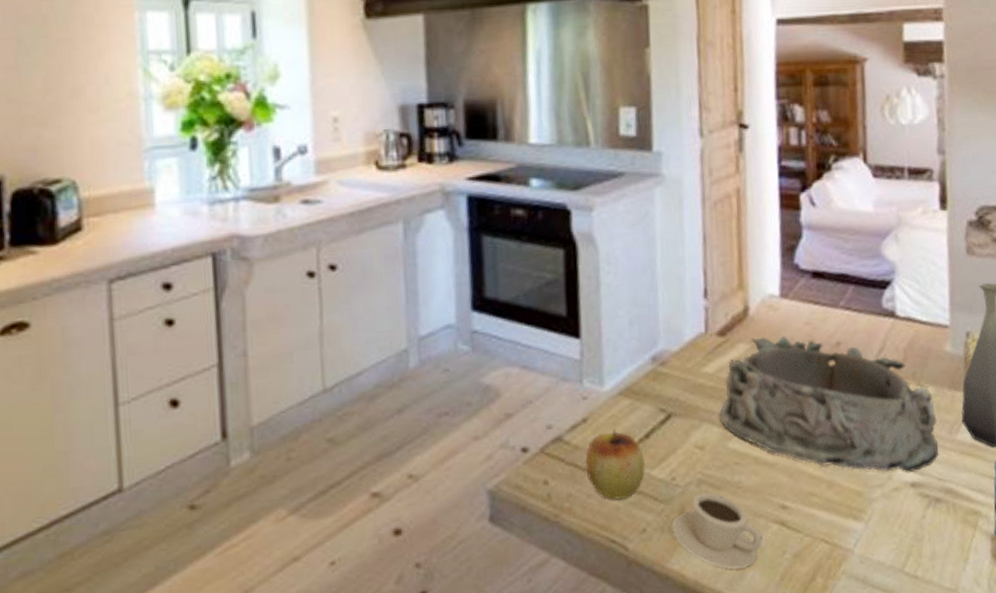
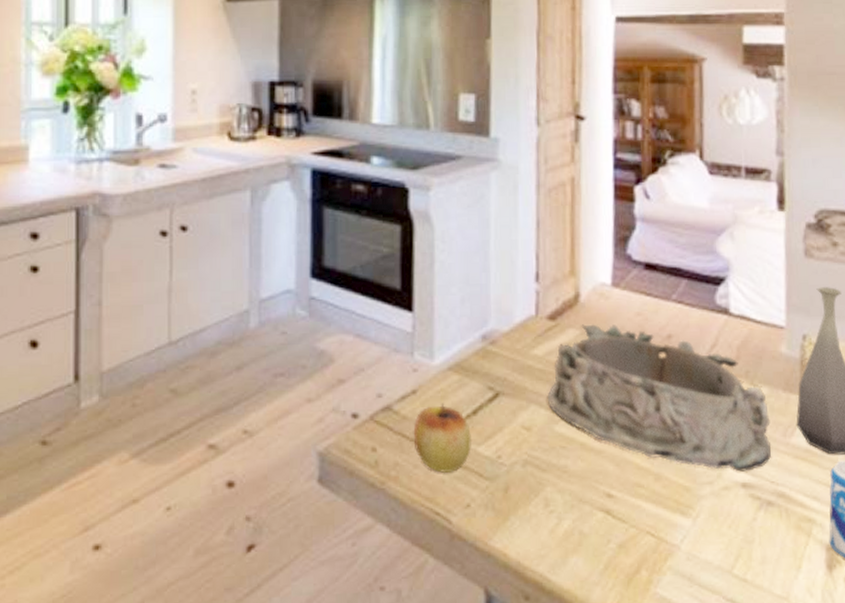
cup: present [672,492,763,570] -> none [496,473,587,554]

